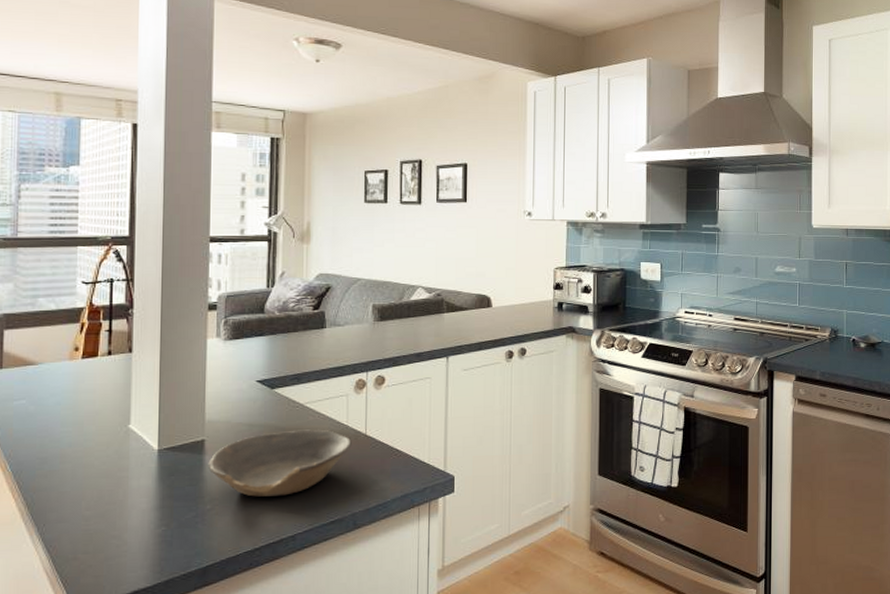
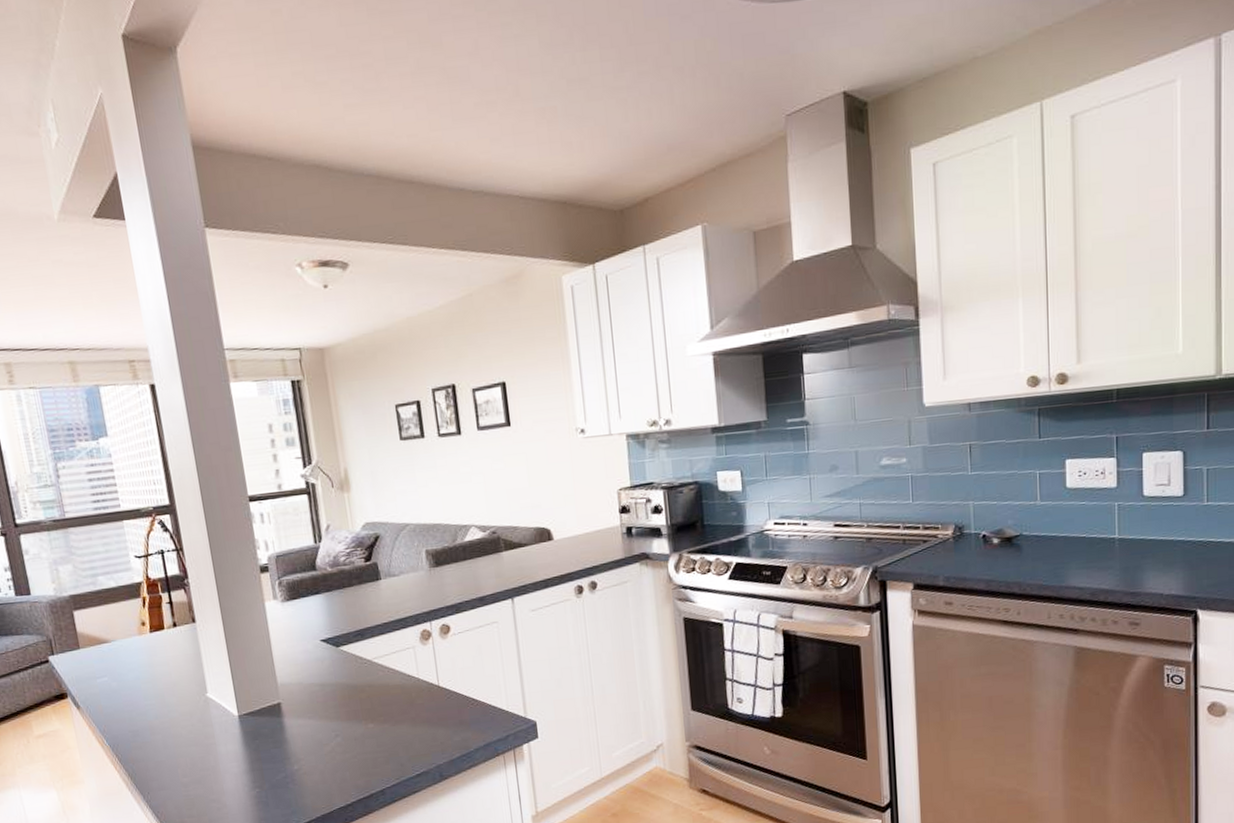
bowl: present [208,429,352,497] -> none [288,684,426,755]

